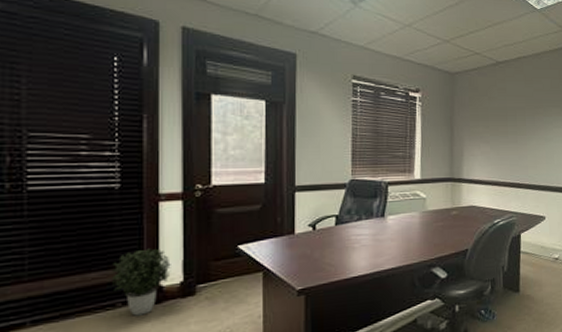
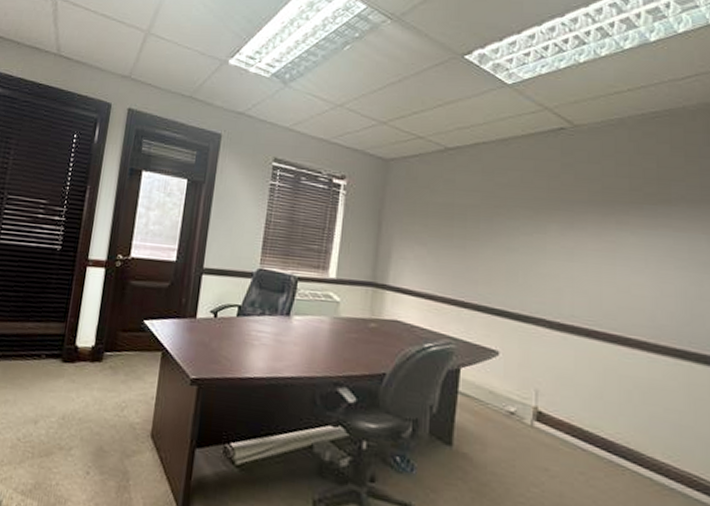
potted plant: present [112,248,171,316] -> none [41,308,87,371]

